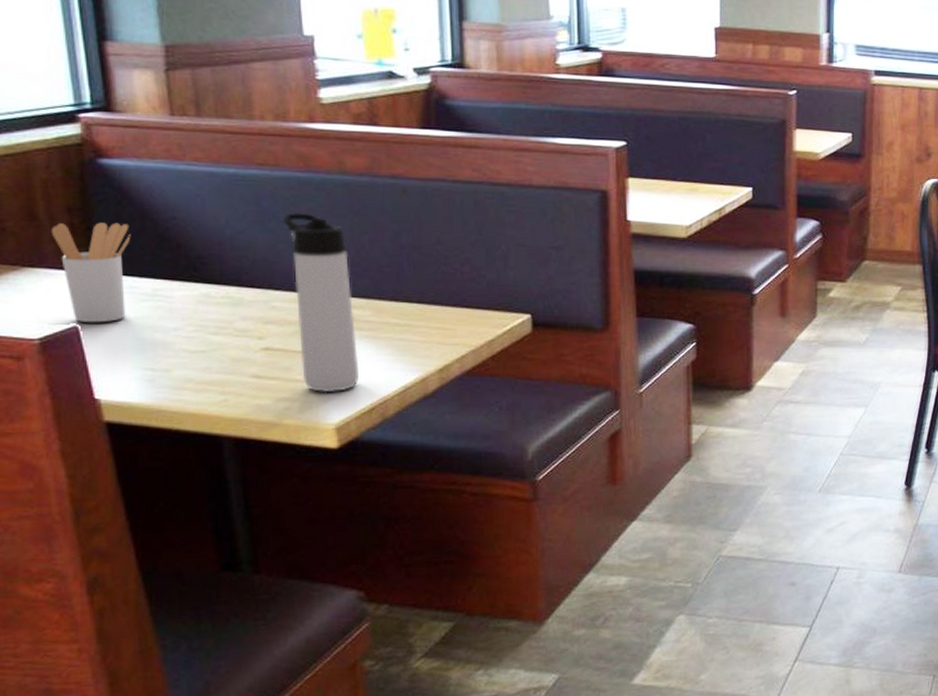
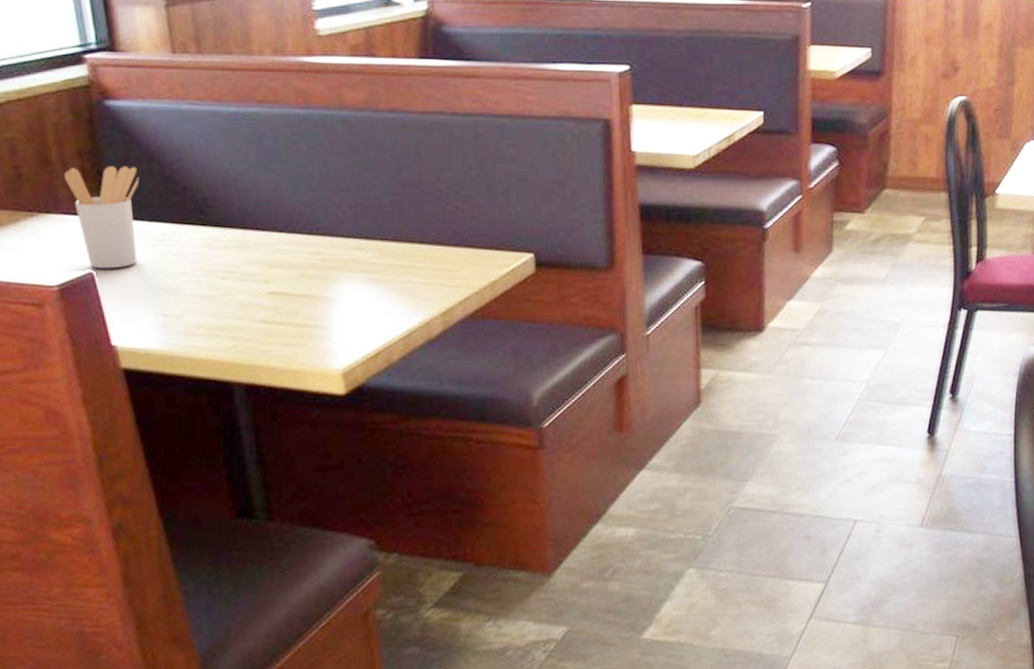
thermos bottle: present [282,213,360,393] -> none [284,151,364,338]

